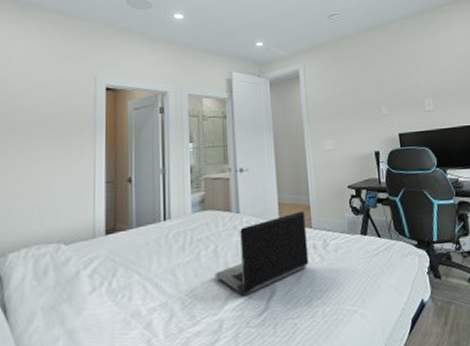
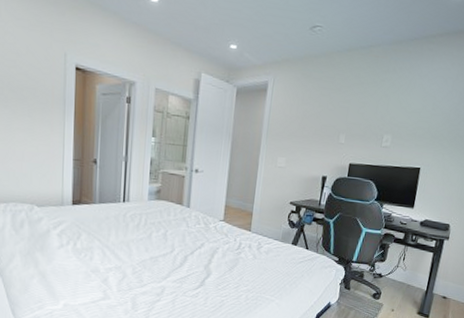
laptop computer: present [214,211,309,295] -> none [162,215,247,273]

